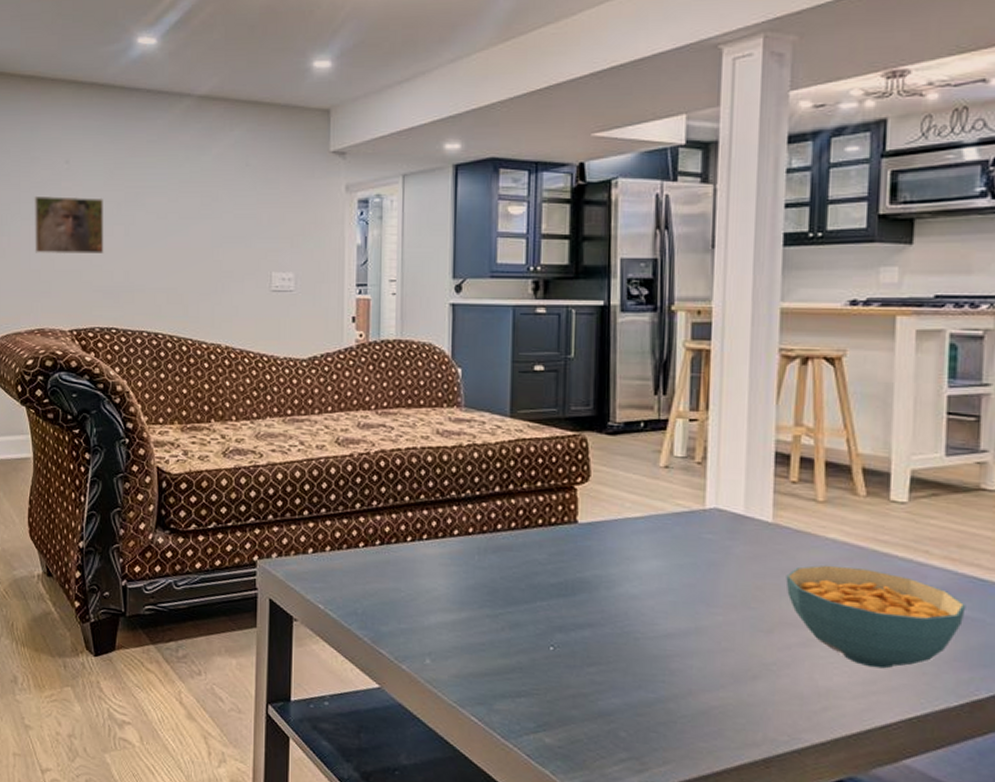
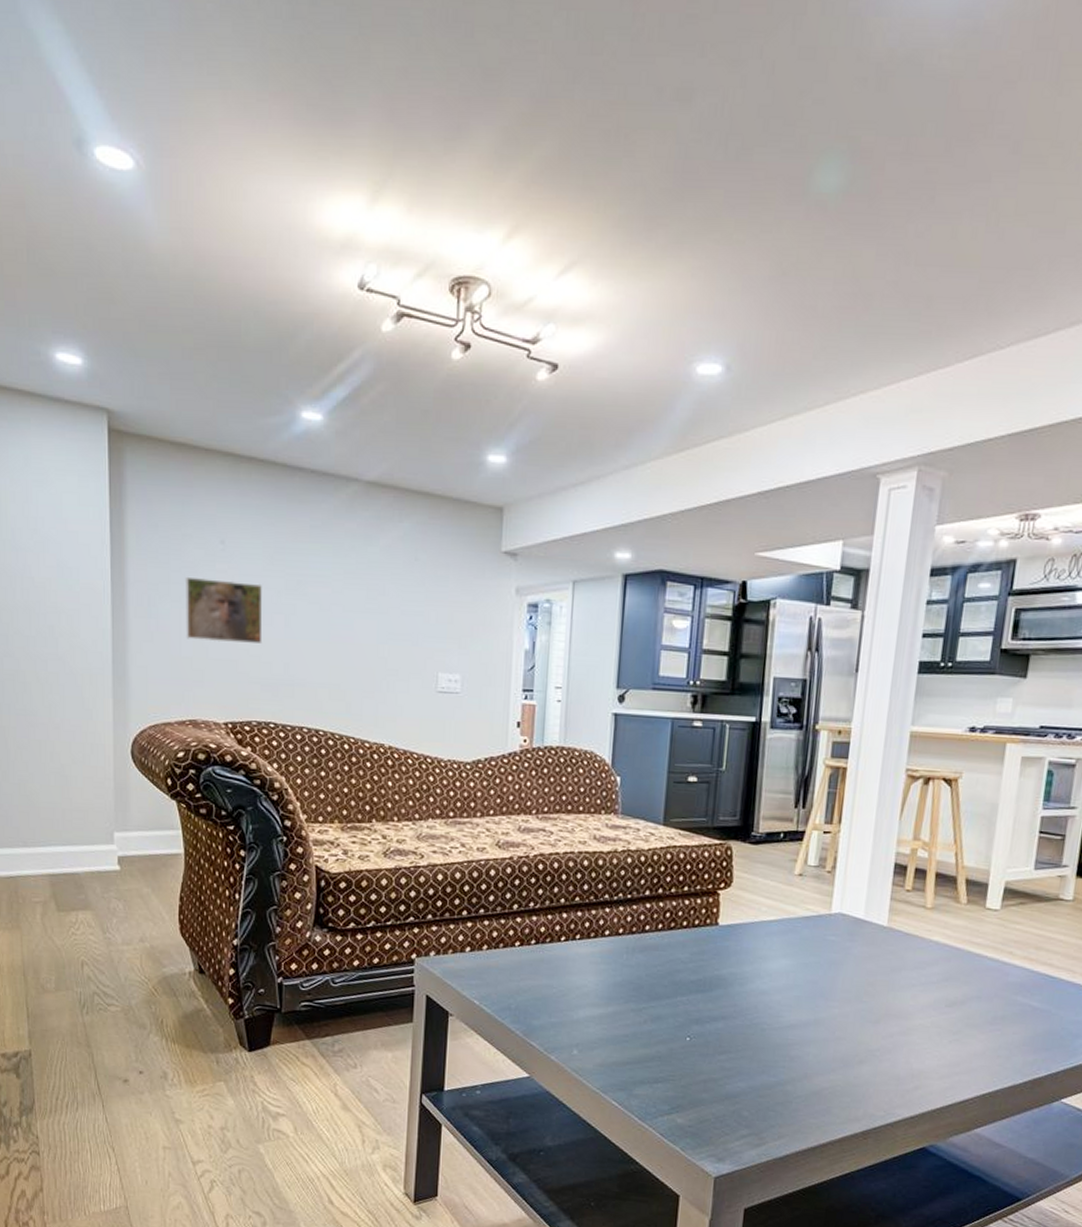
cereal bowl: present [786,565,966,669] -> none [894,964,1037,1053]

